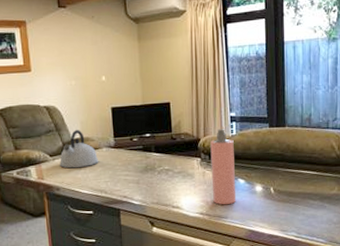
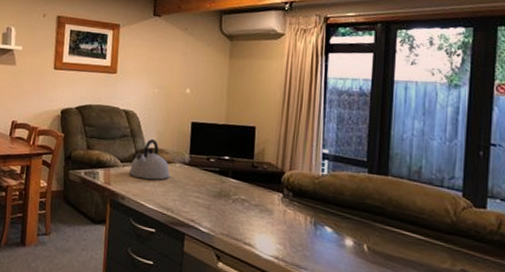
spray bottle: present [210,129,236,204] -> none [292,165,324,254]

